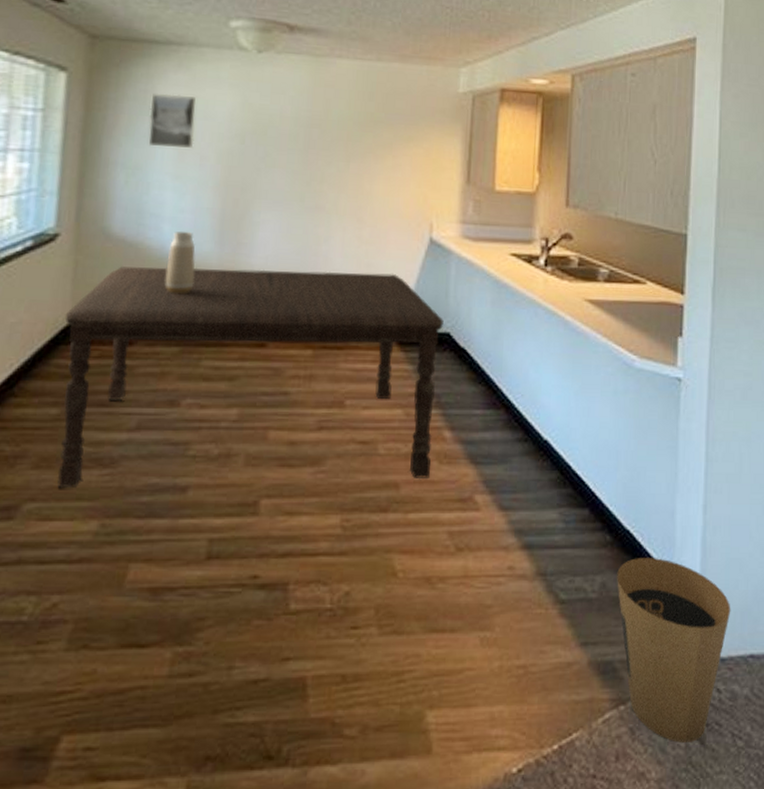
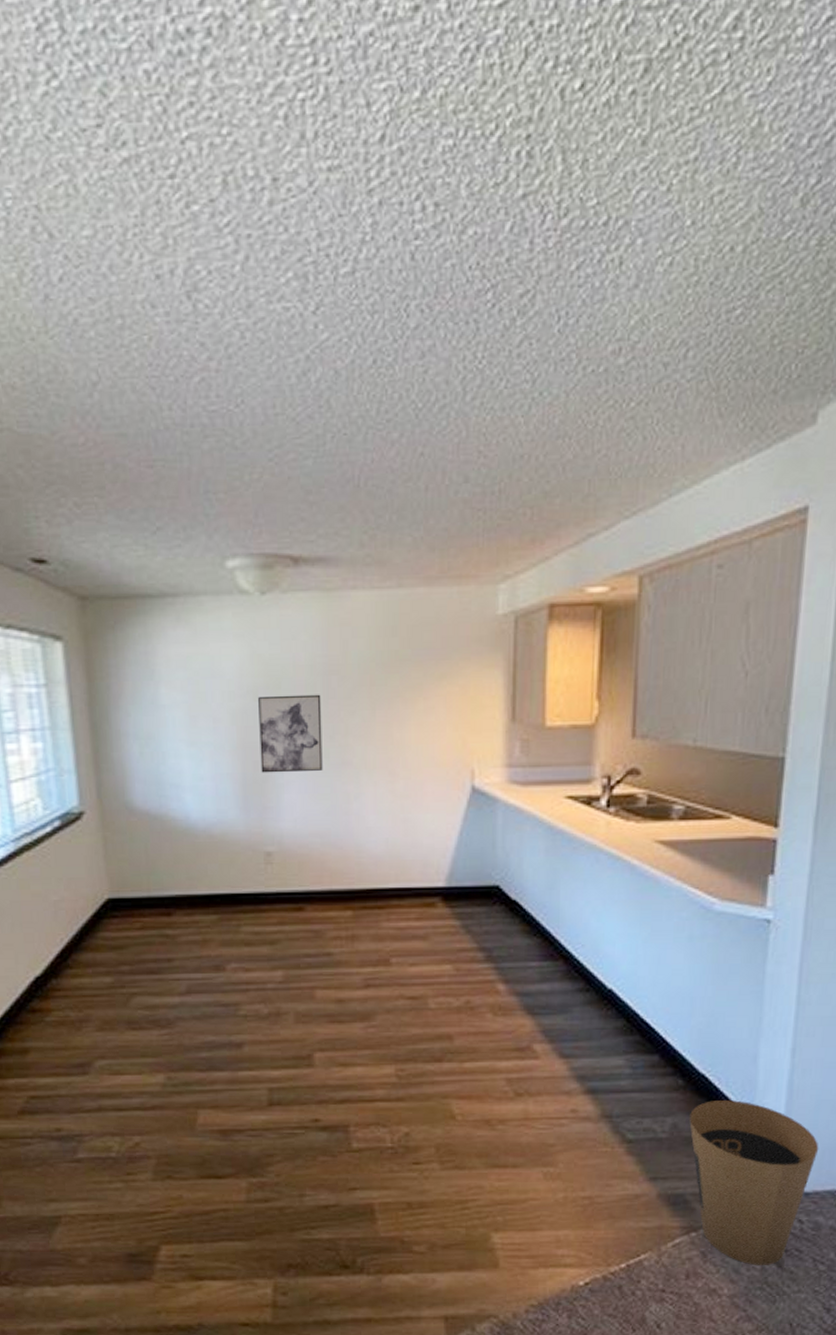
dining table: present [57,265,444,487] -> none [103,827,492,1046]
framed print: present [148,94,197,148] -> none [153,653,205,713]
vase: present [166,231,196,295] -> none [193,799,224,864]
wall art: none [239,140,303,213] -> present [258,694,323,773]

